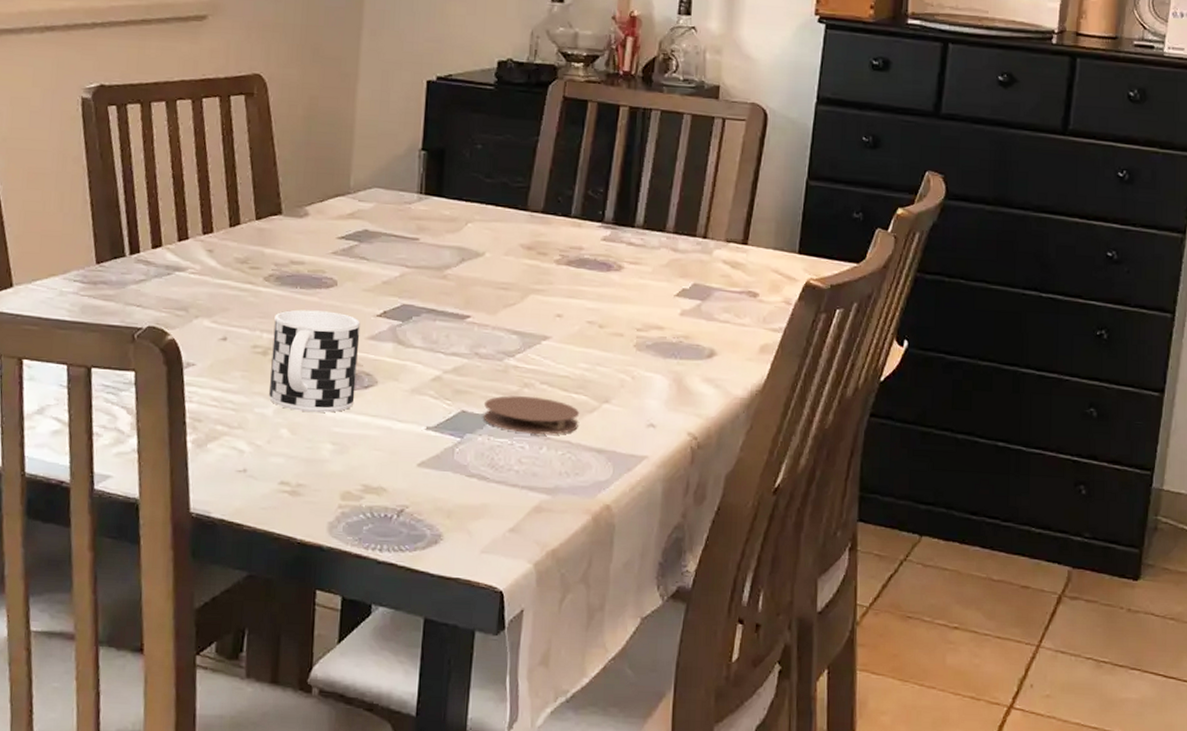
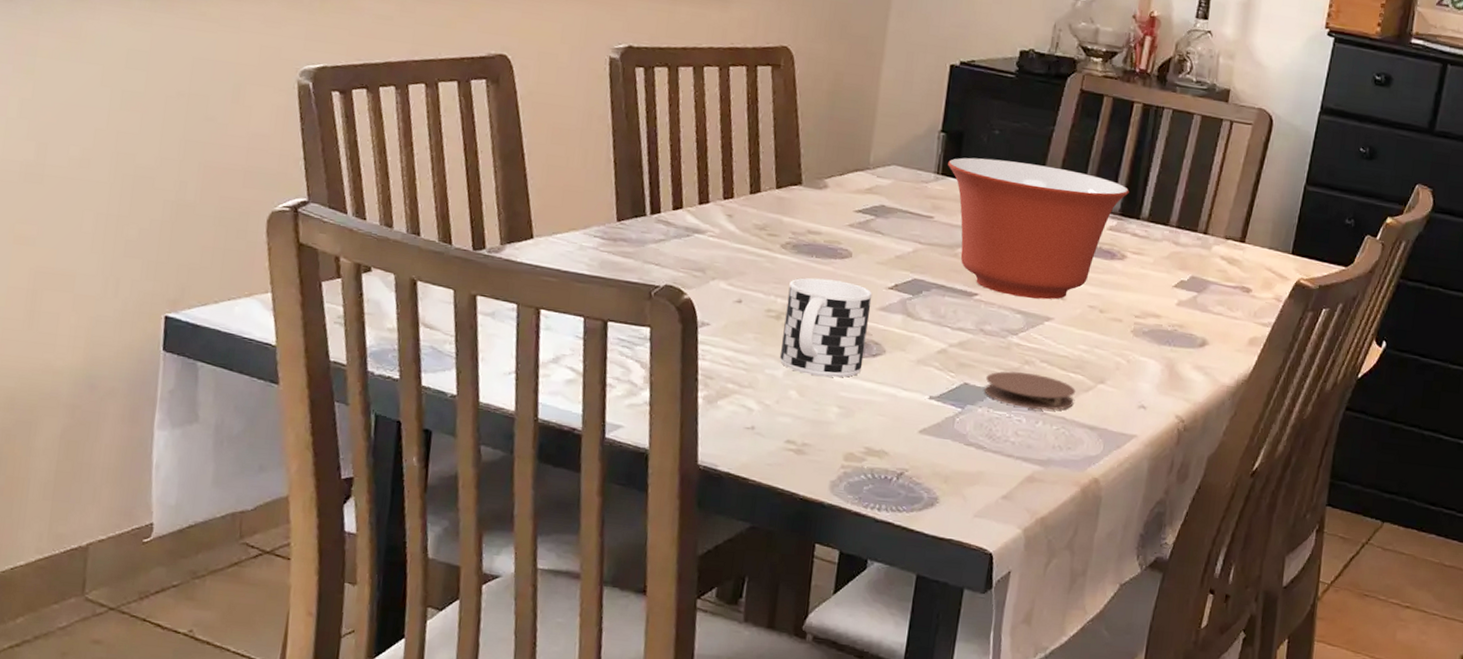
mixing bowl: none [431,174,621,318] -> present [948,157,1129,300]

